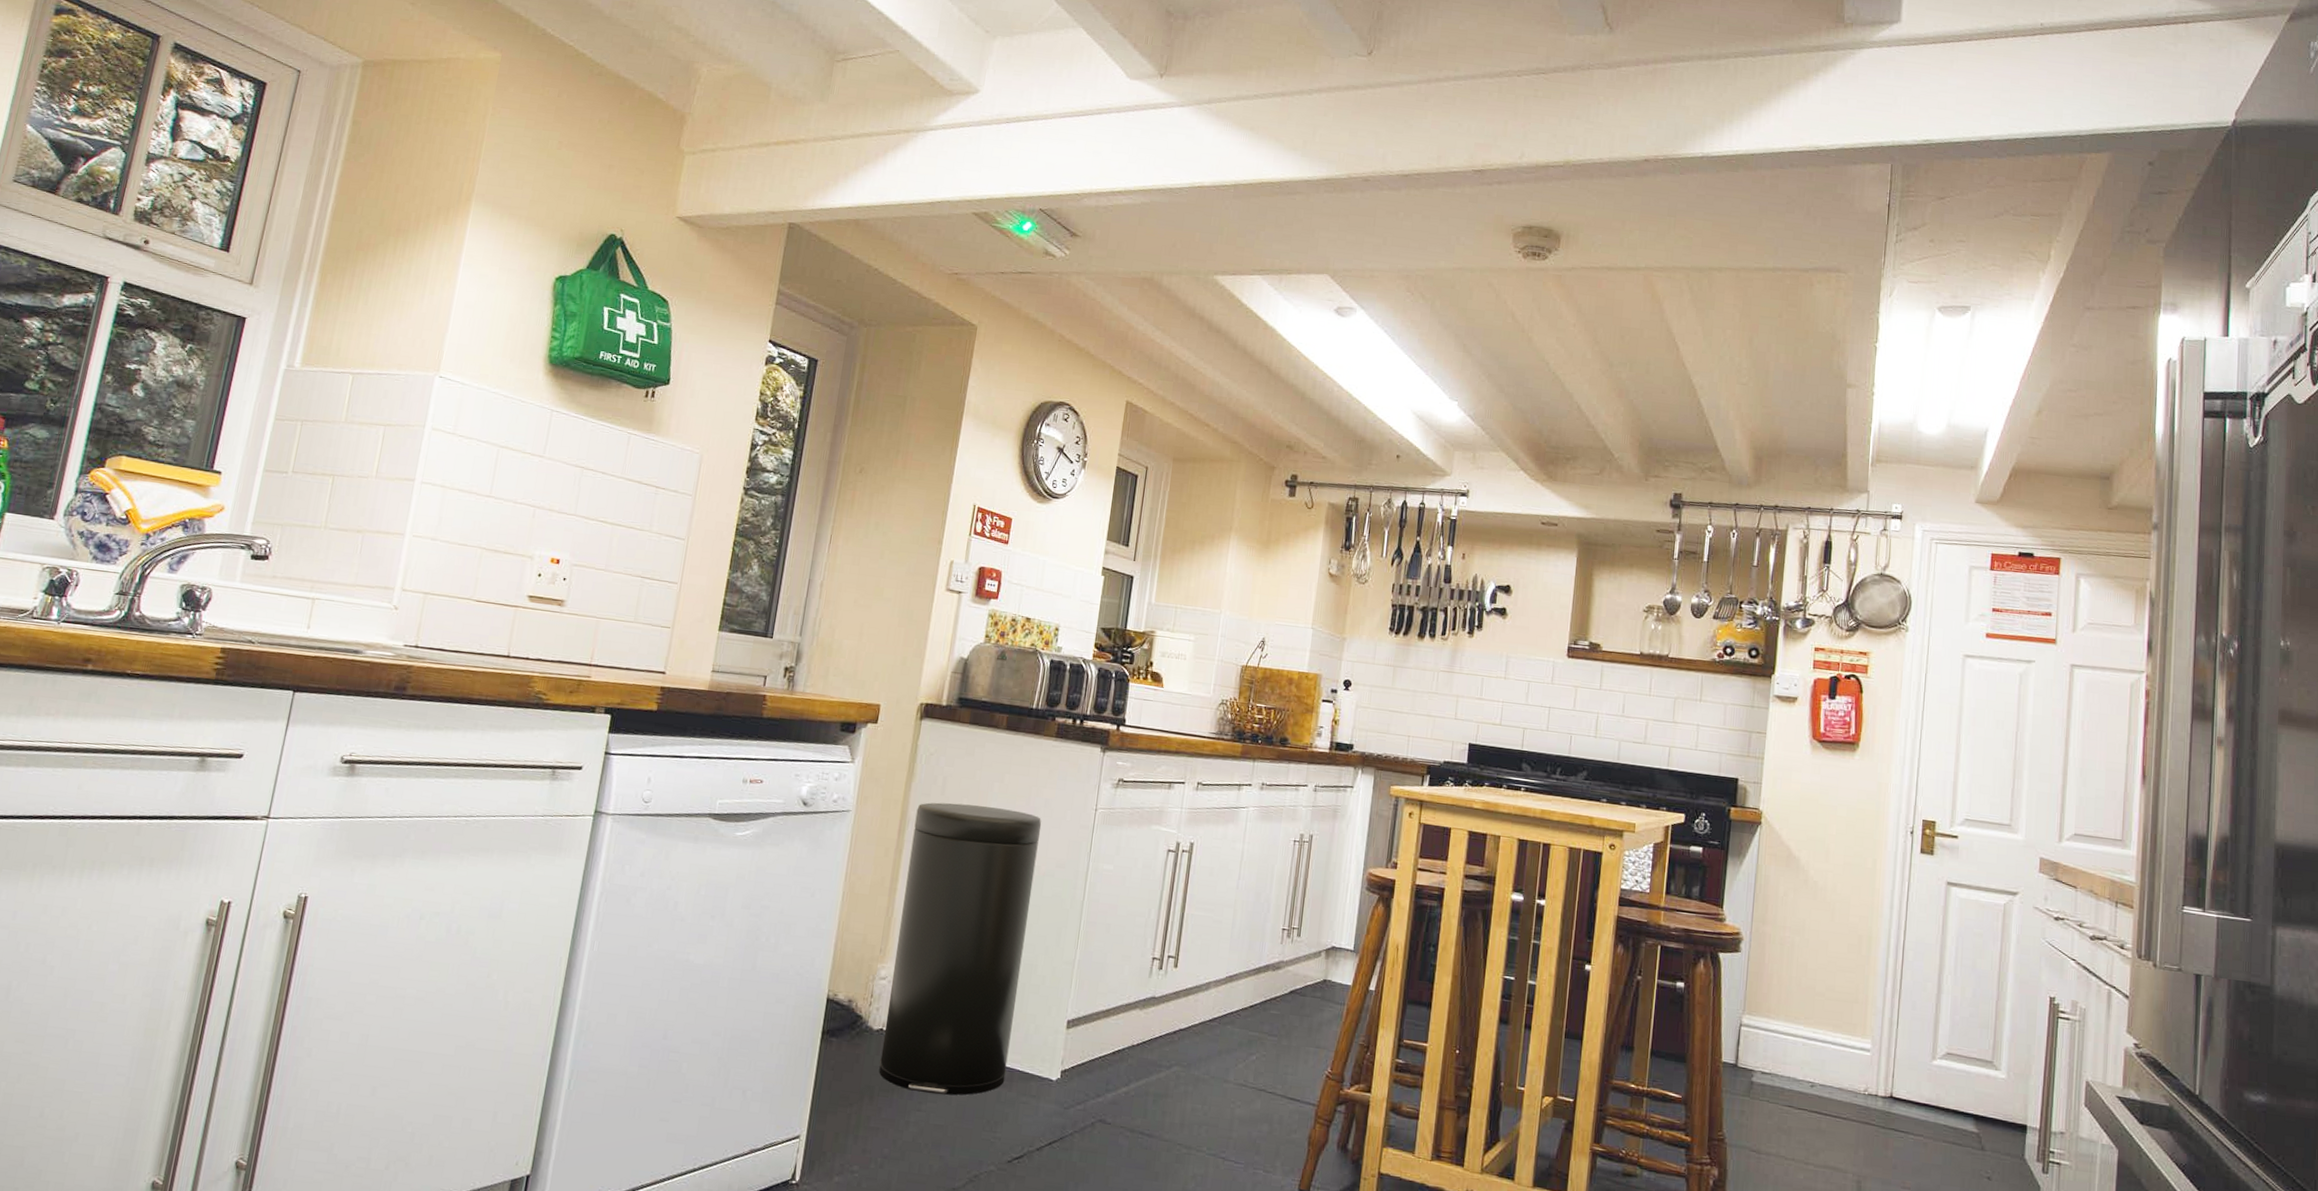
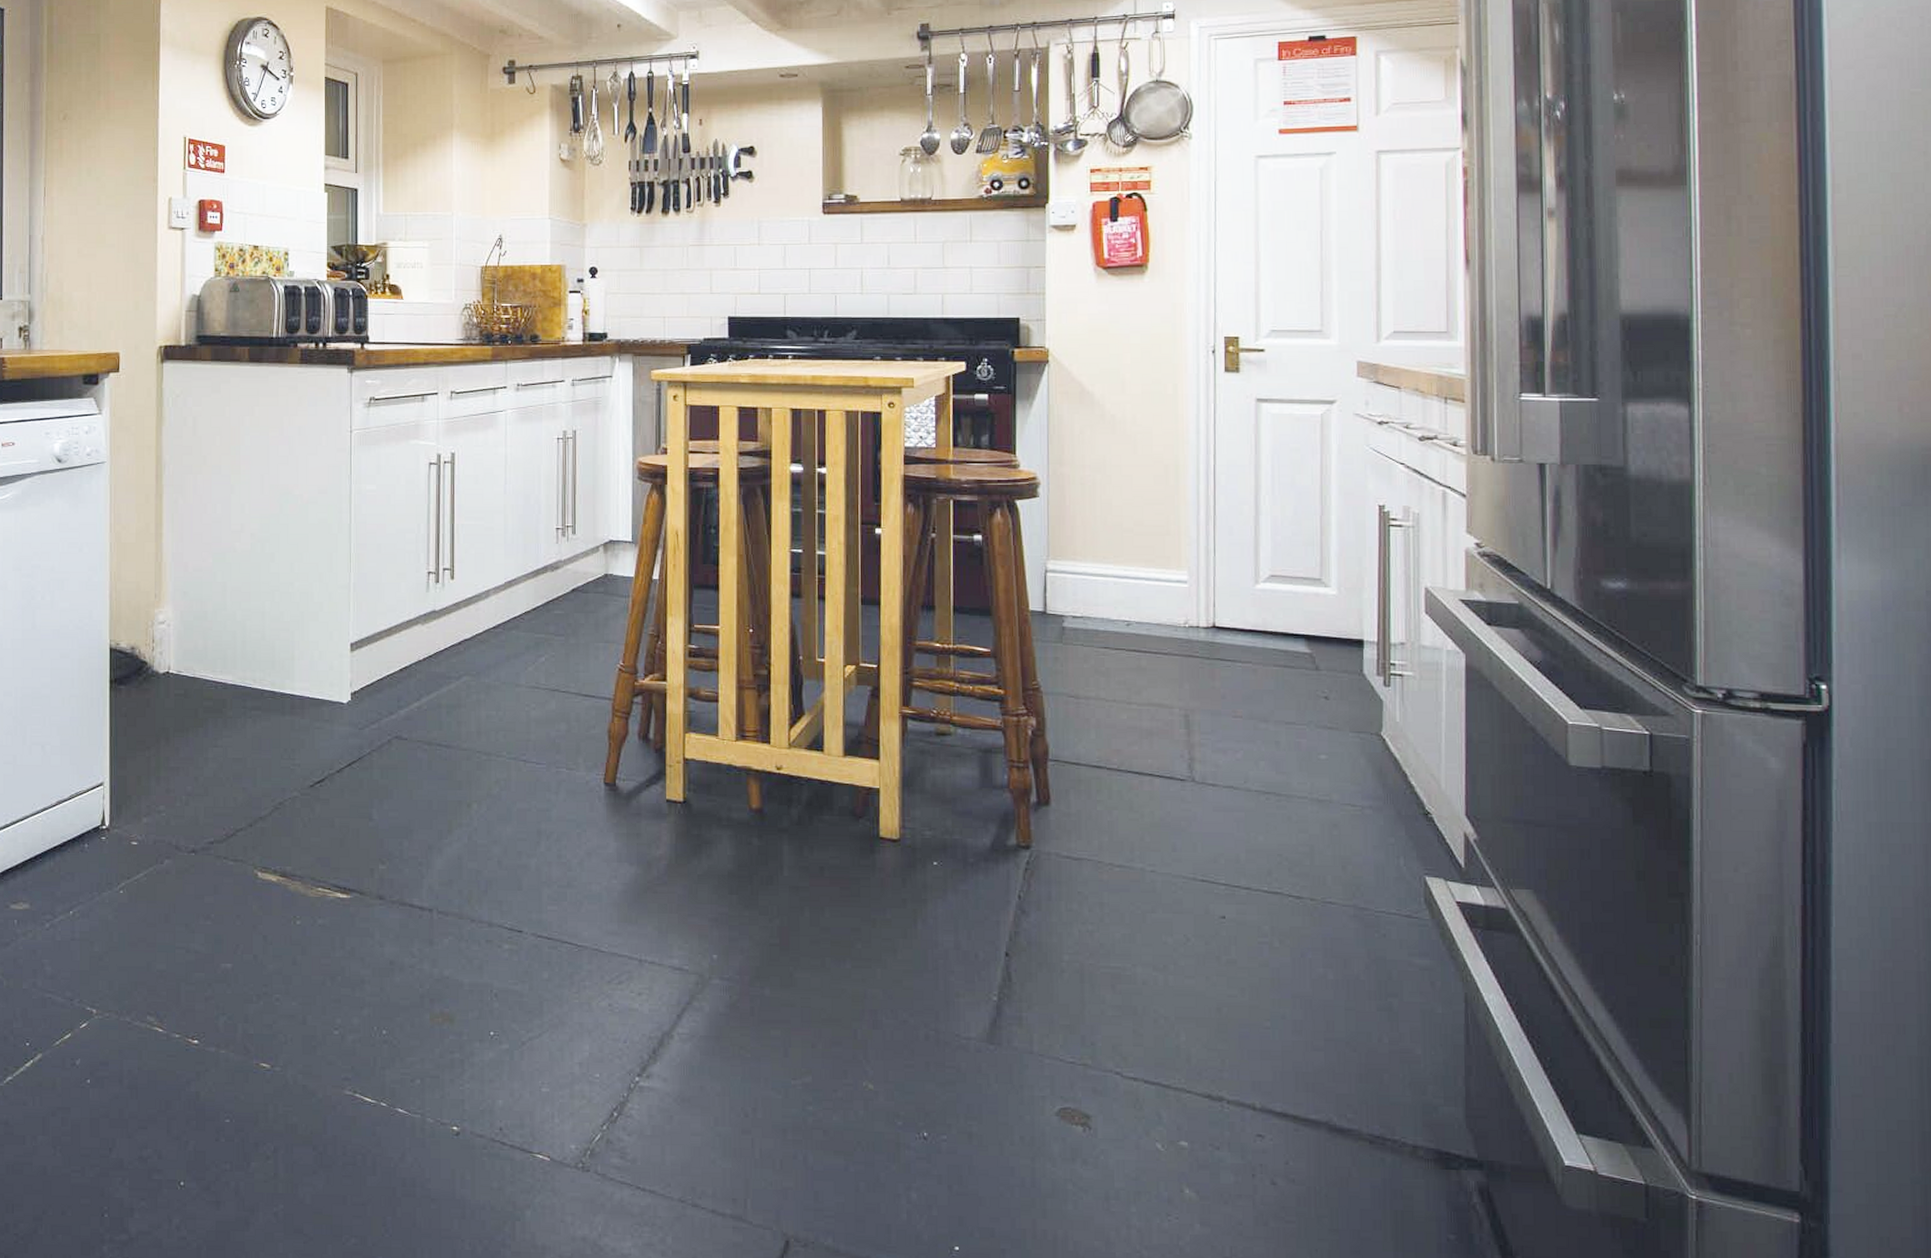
pedal bin: present [879,802,1042,1095] -> none [170,442,298,728]

